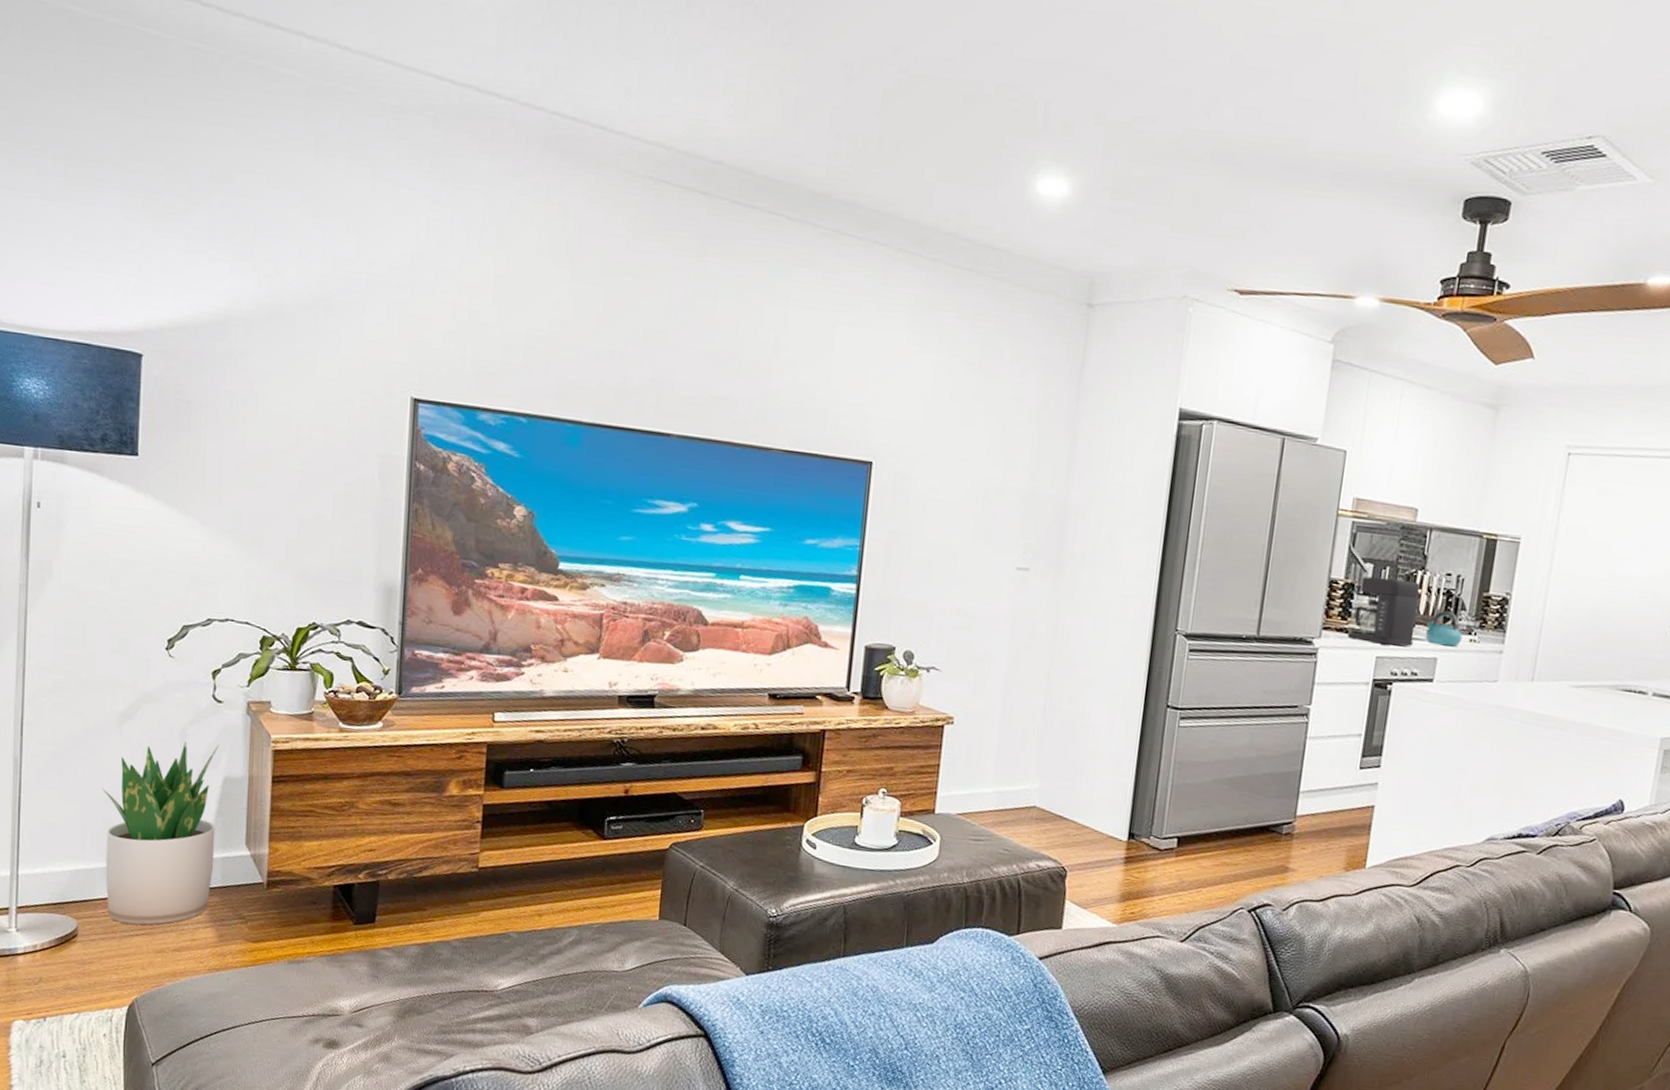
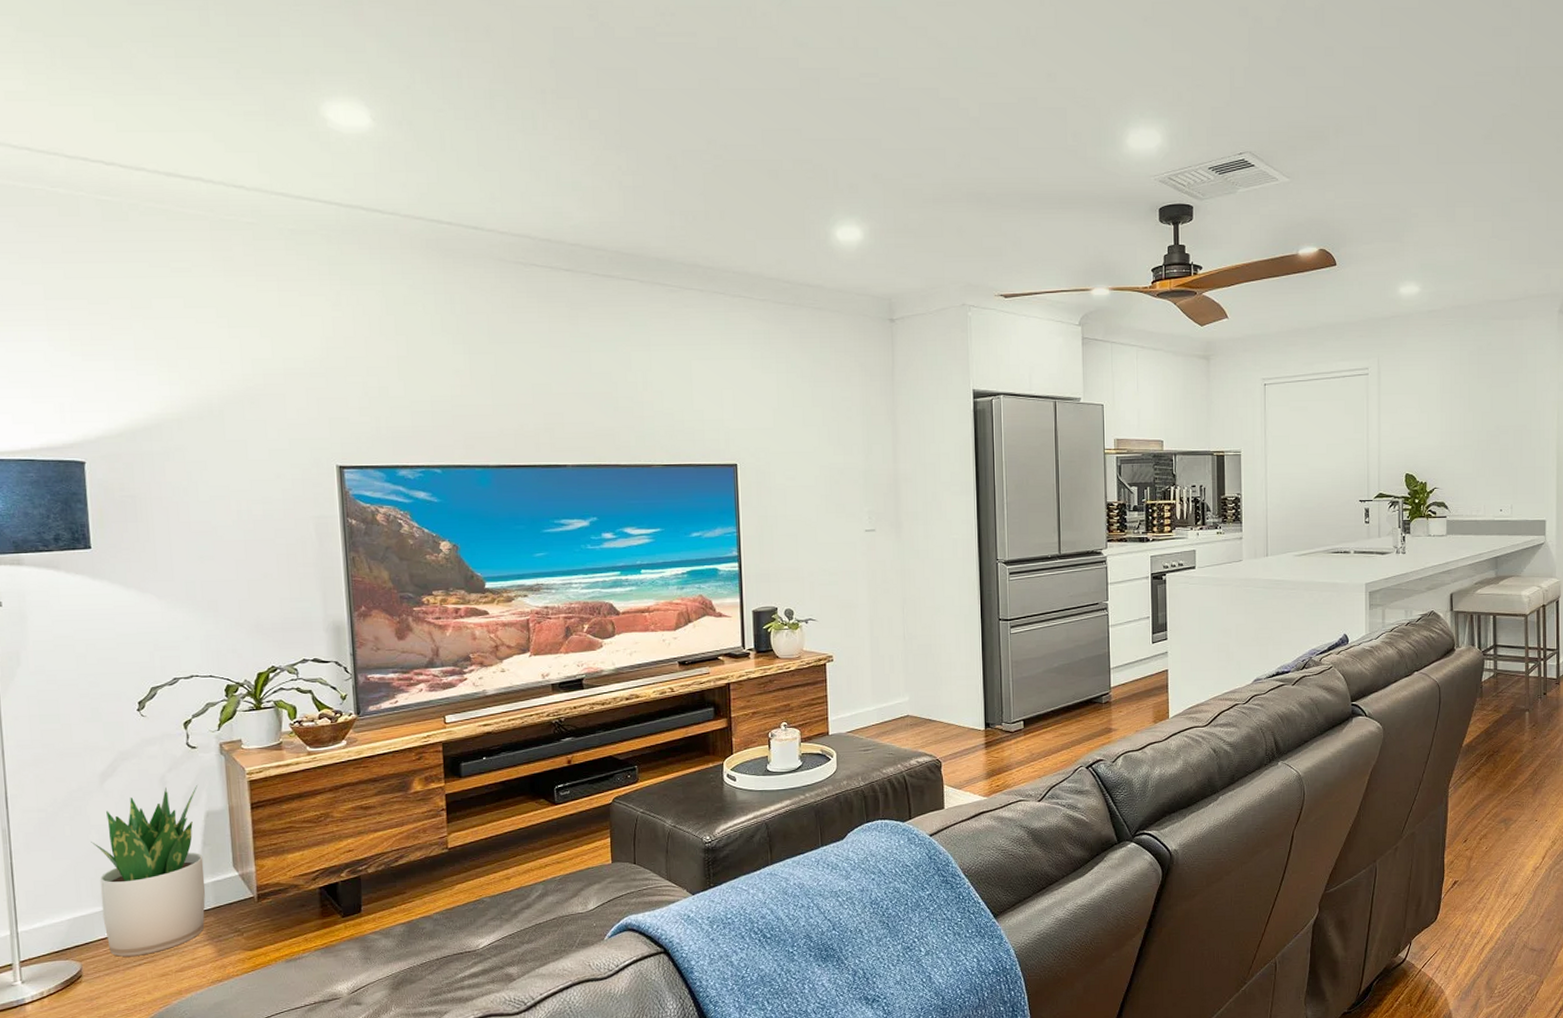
coffee maker: present [1347,576,1420,647] -> none [1127,495,1176,547]
kettle: present [1425,610,1463,647] -> none [1182,513,1212,540]

